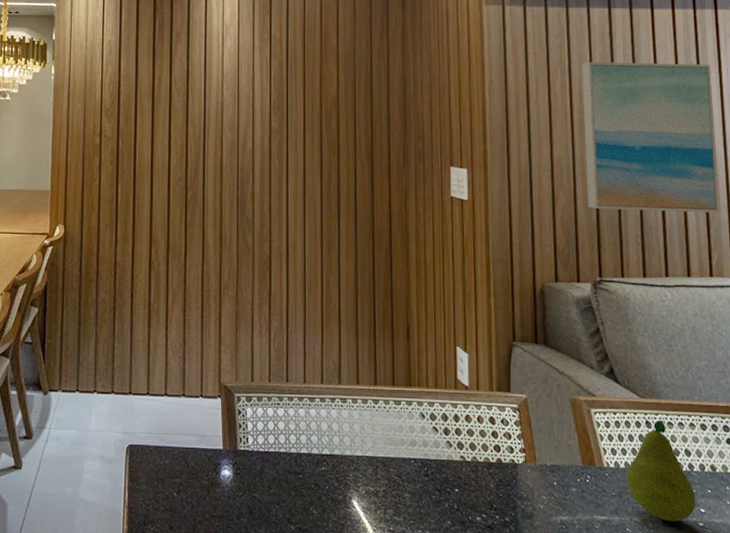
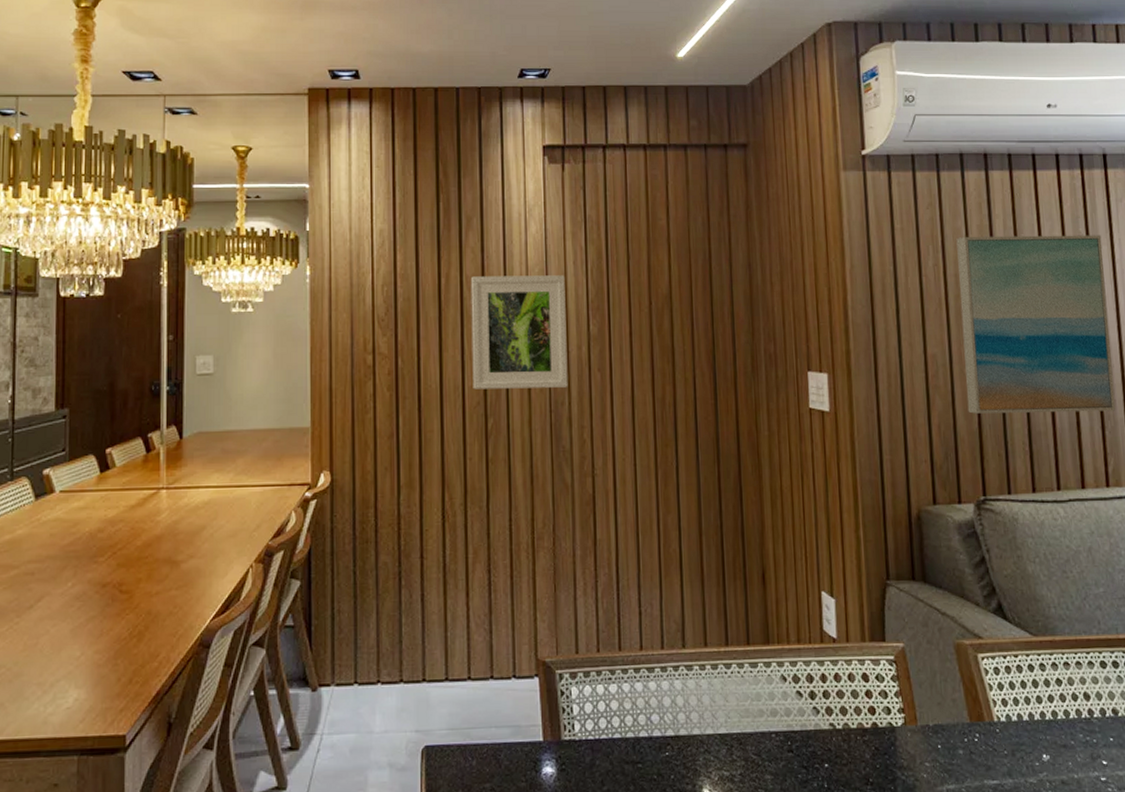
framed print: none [177,79,253,170] -> present [470,275,568,389]
fruit: present [626,419,696,522] -> none [1019,660,1098,779]

